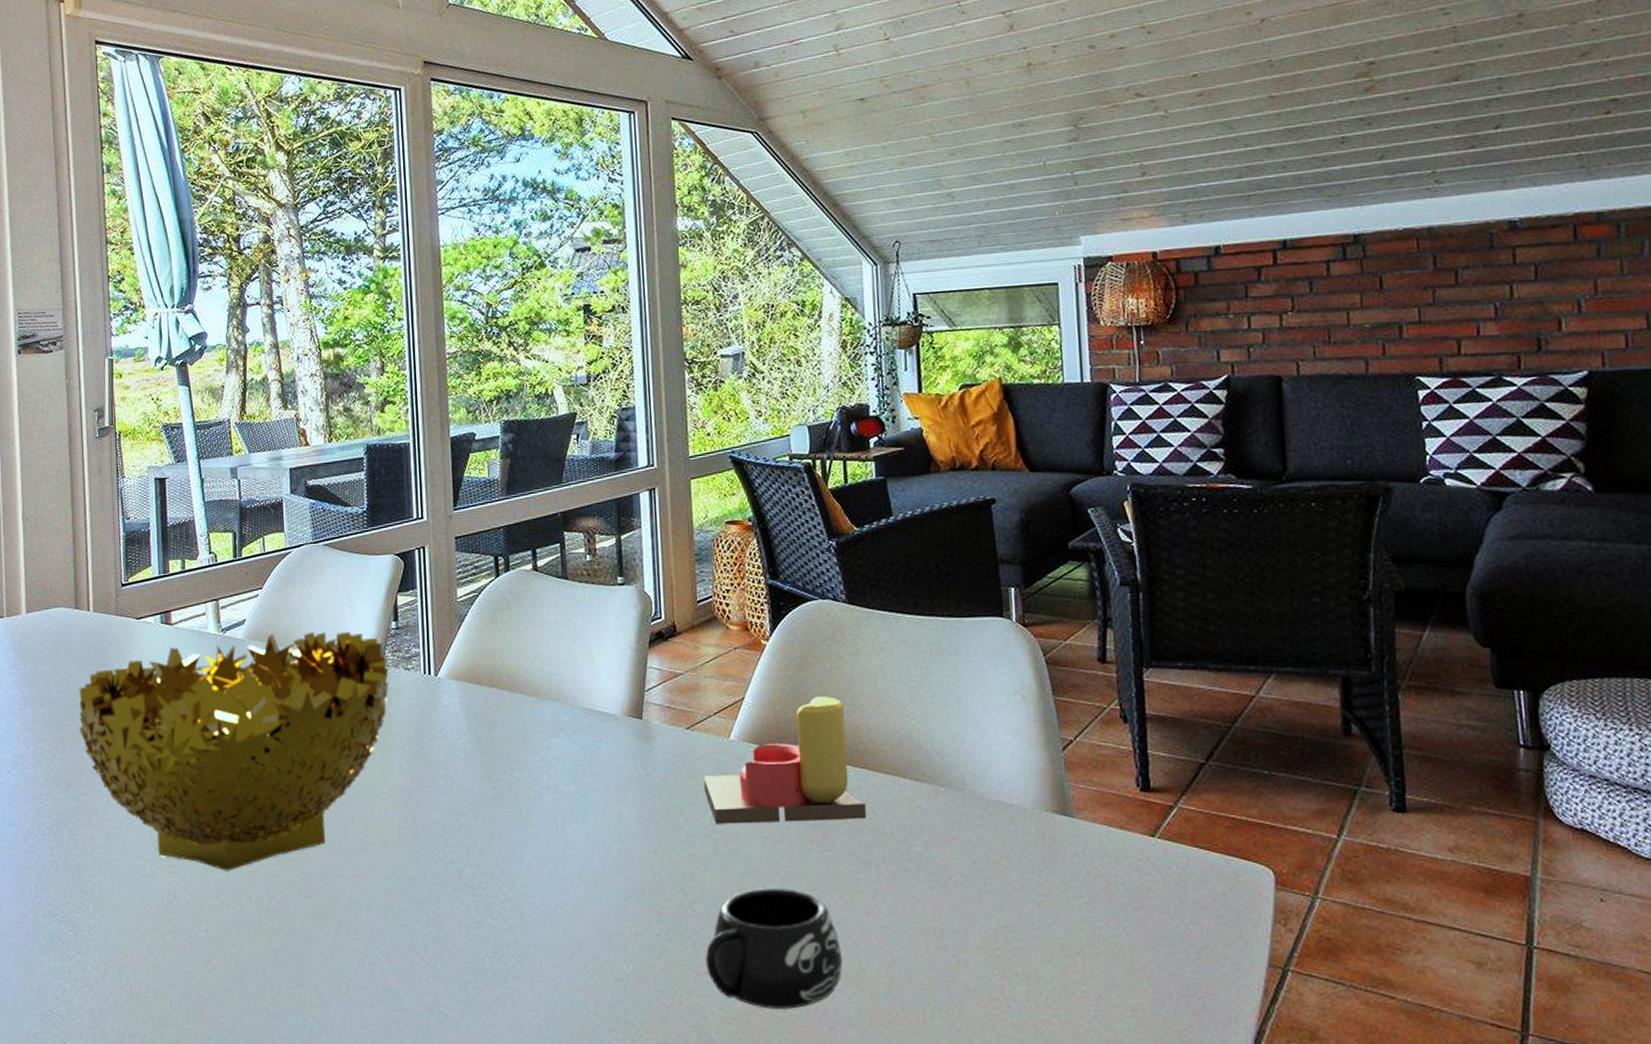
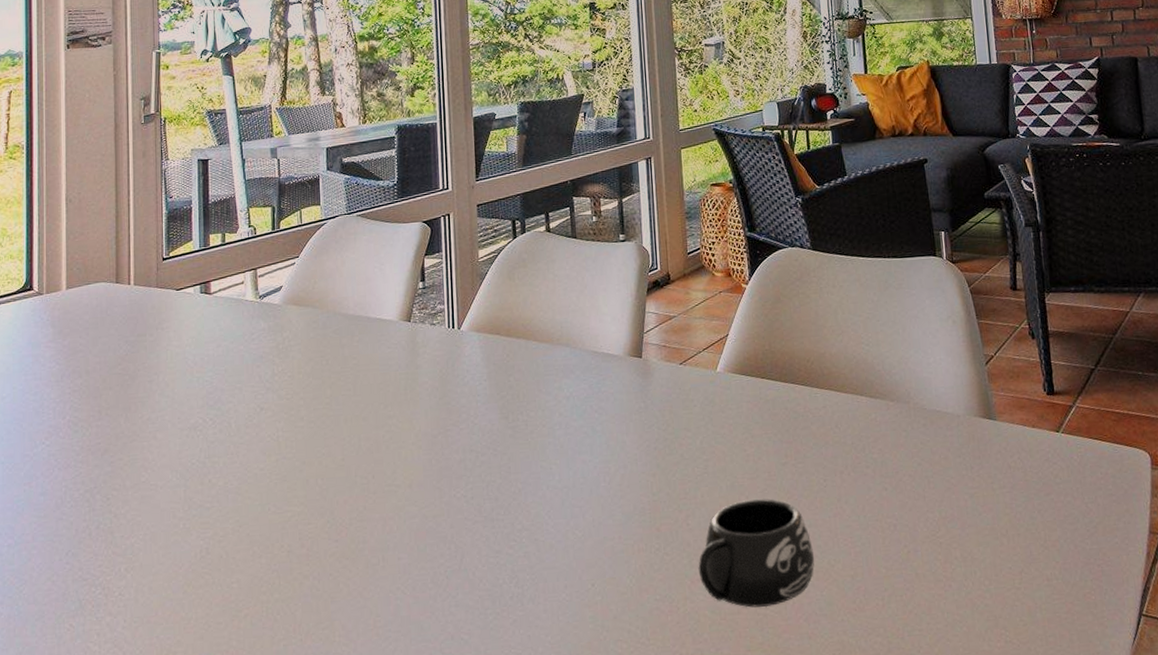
decorative bowl: present [79,631,389,871] -> none [116,292,416,523]
candle: present [703,696,866,824] -> none [694,329,831,447]

